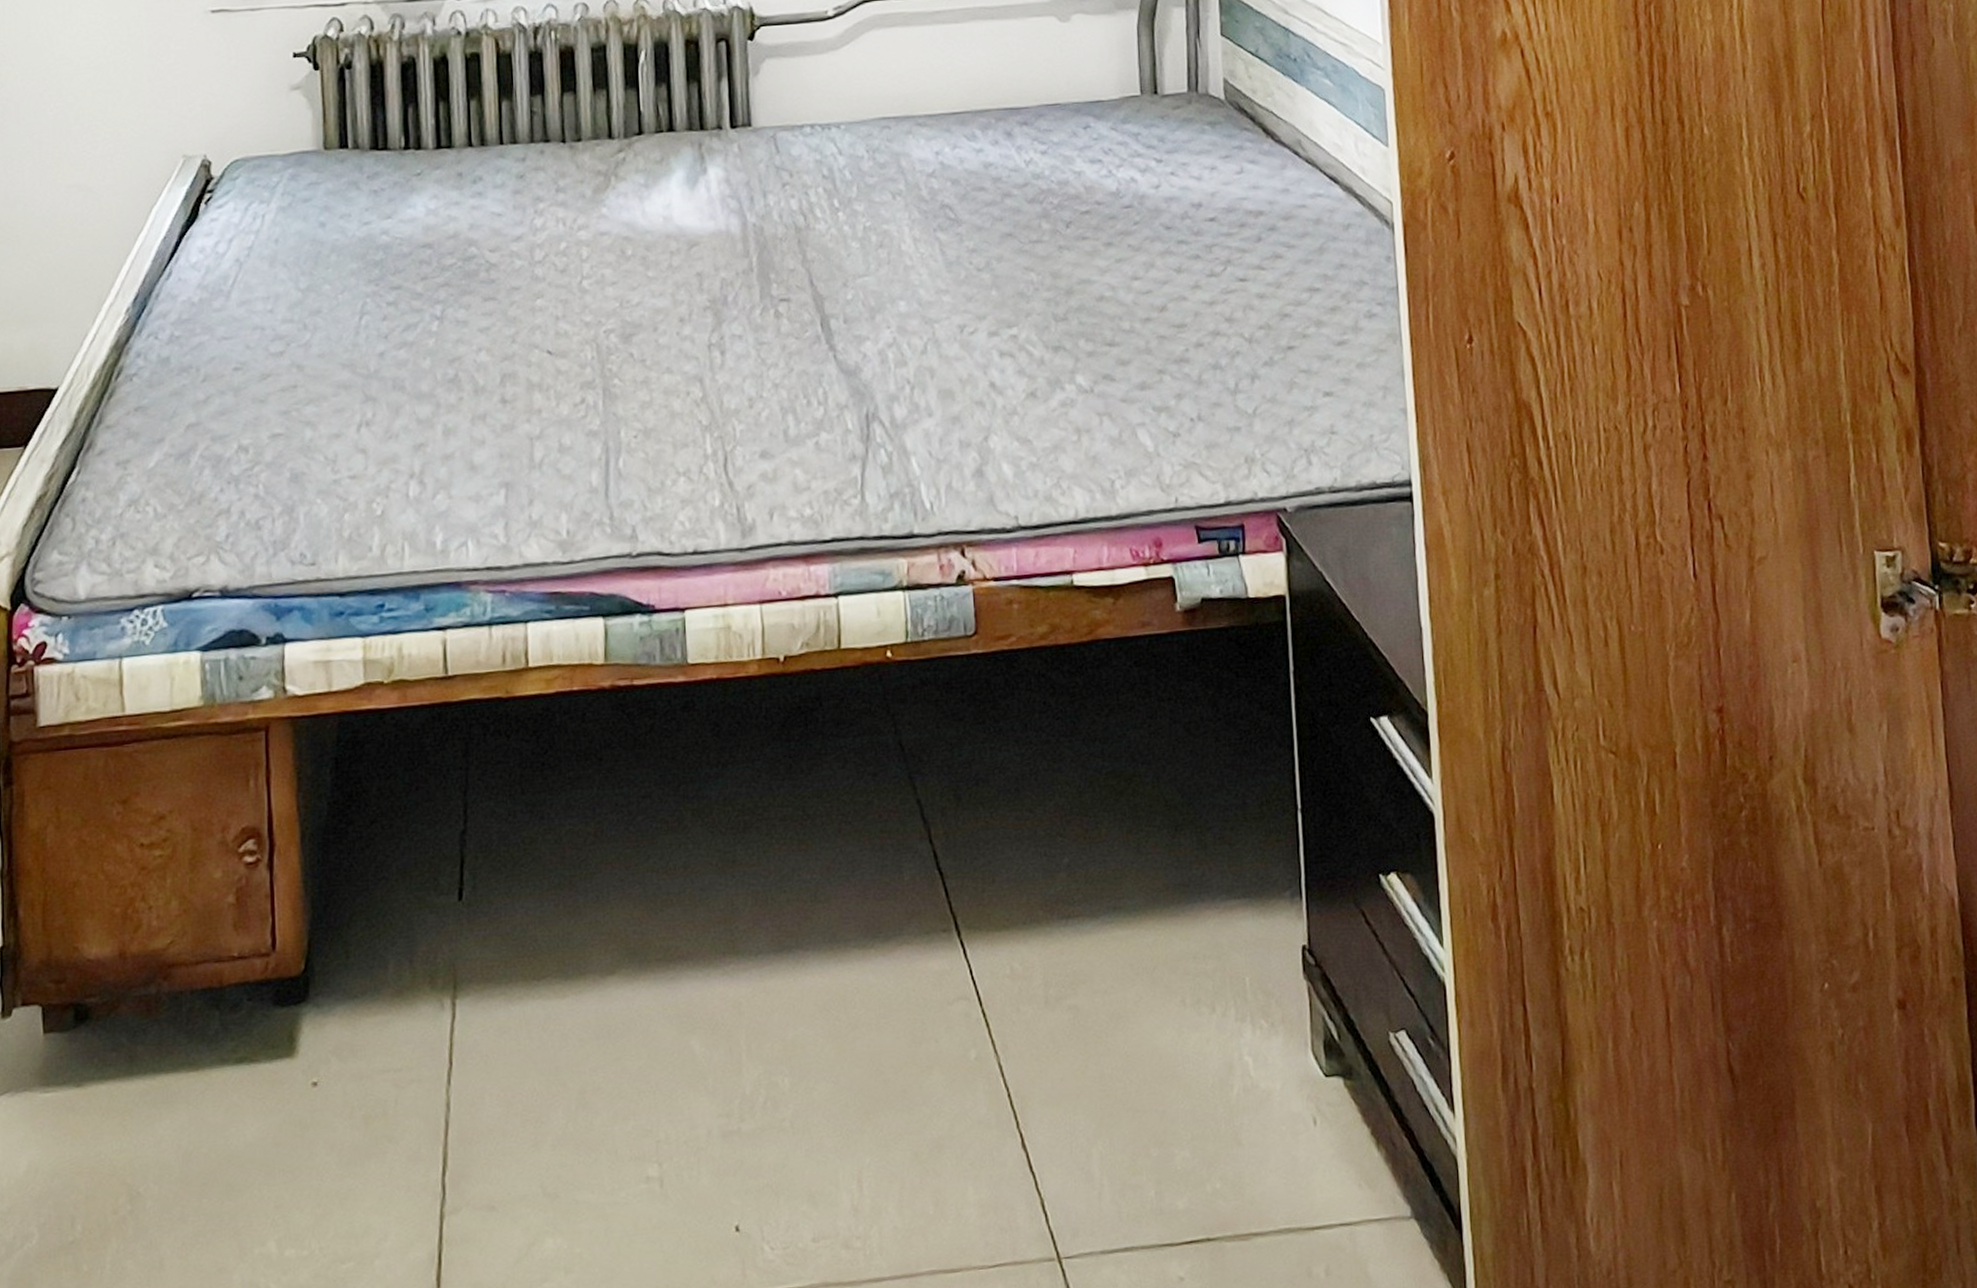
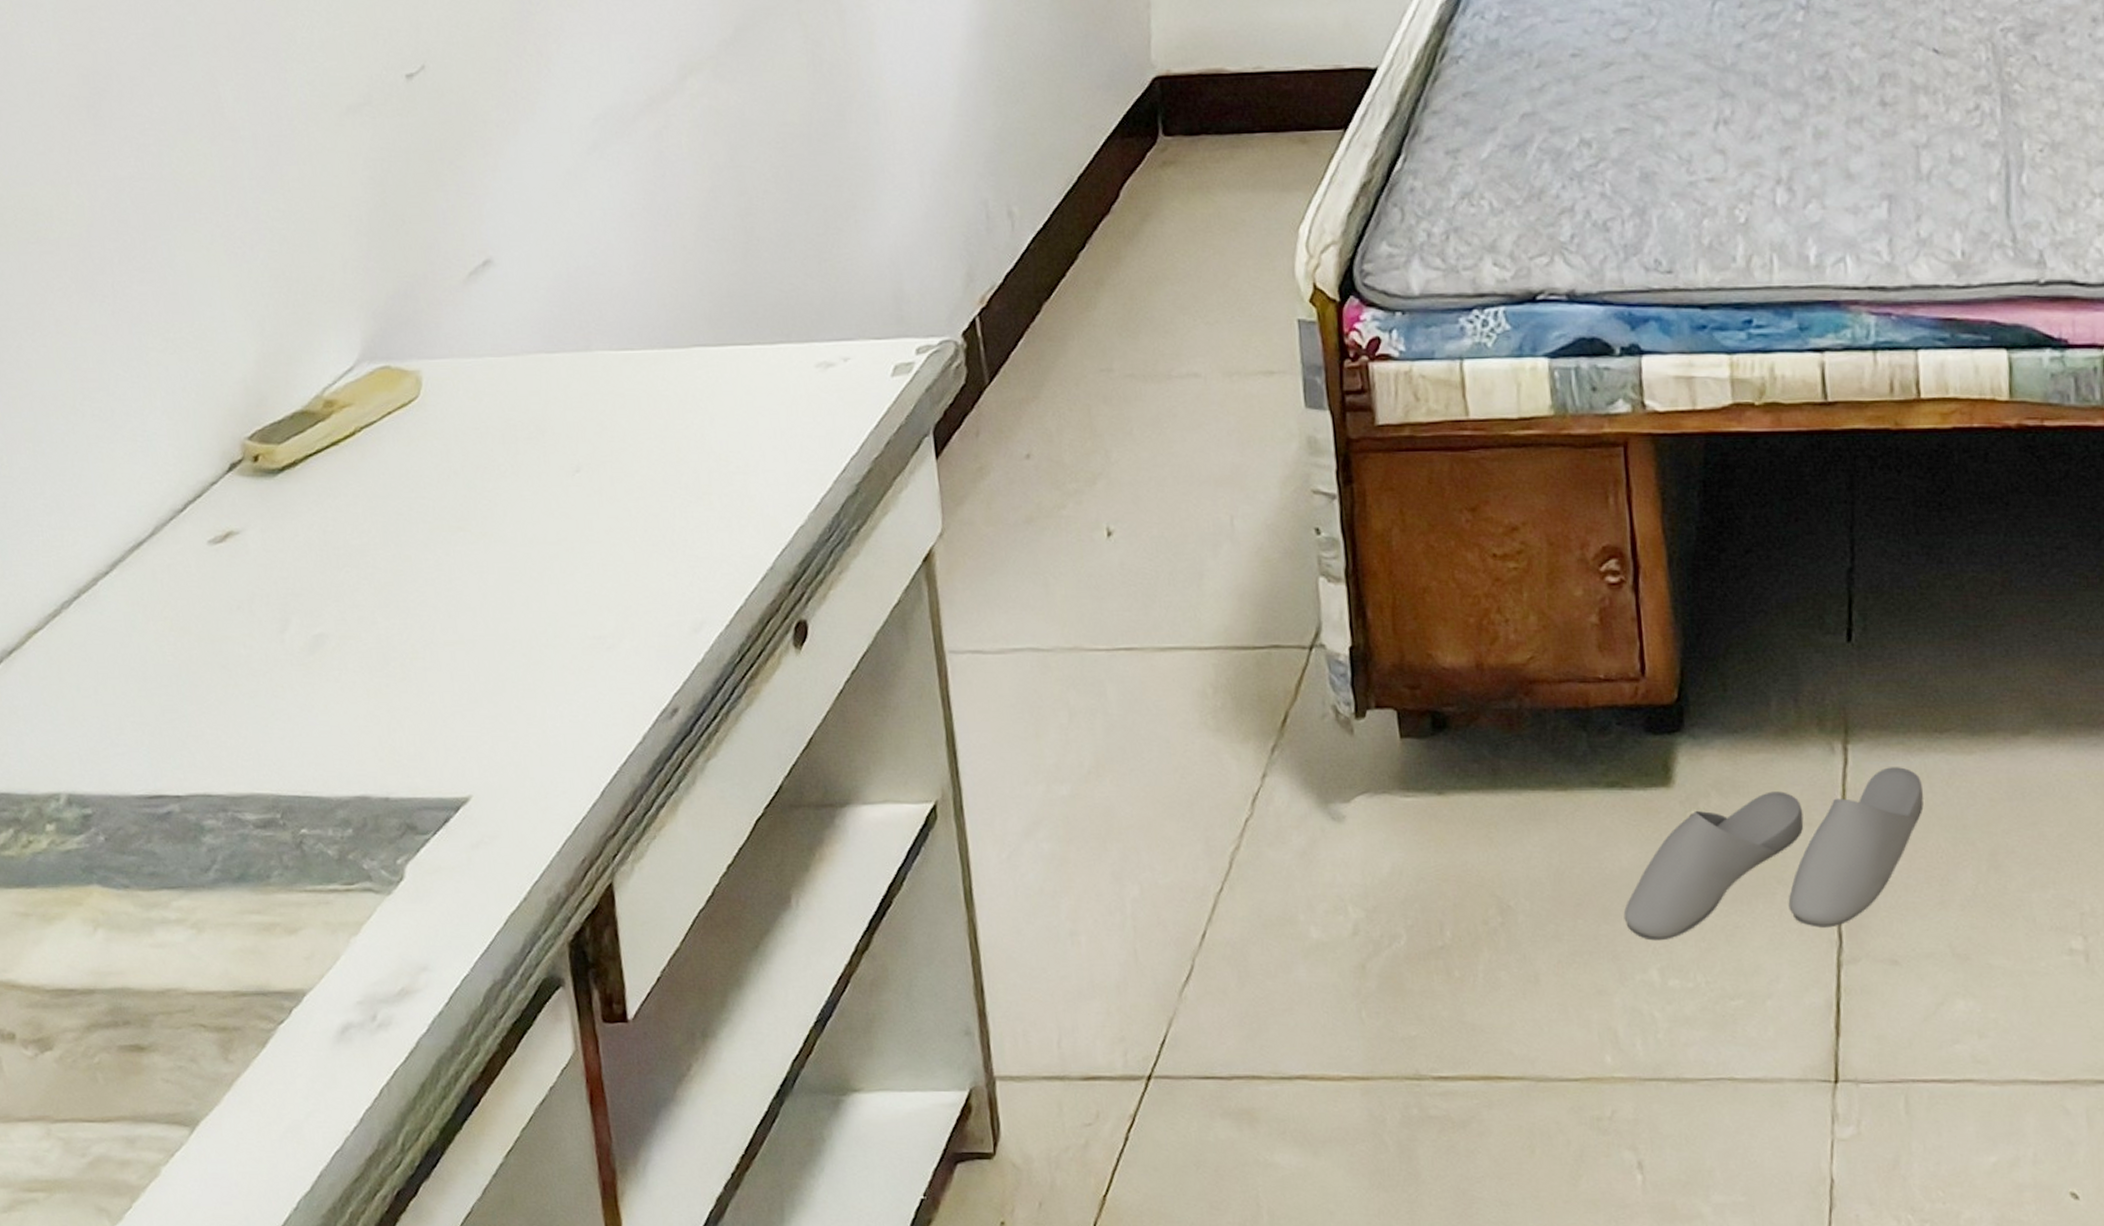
slippers: none [246,1016,521,1213] -> present [1623,767,1924,941]

